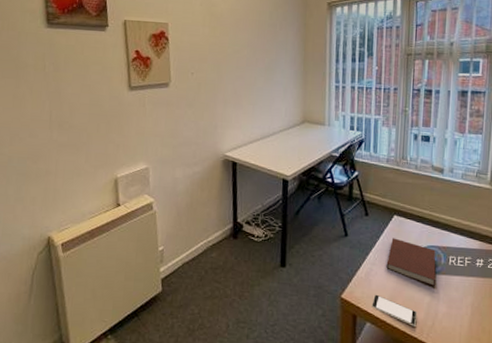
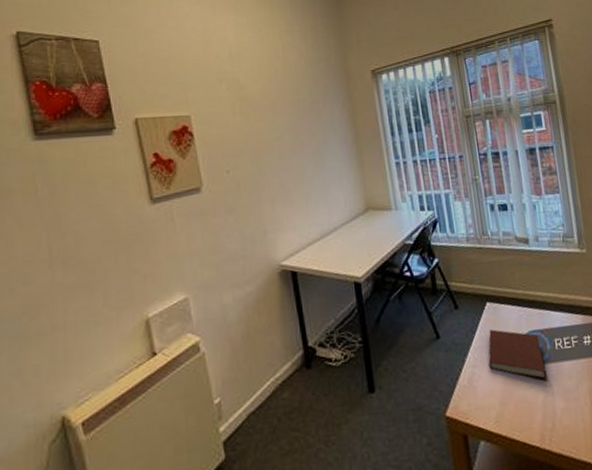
smartphone: present [372,294,417,326] -> none [481,402,536,434]

